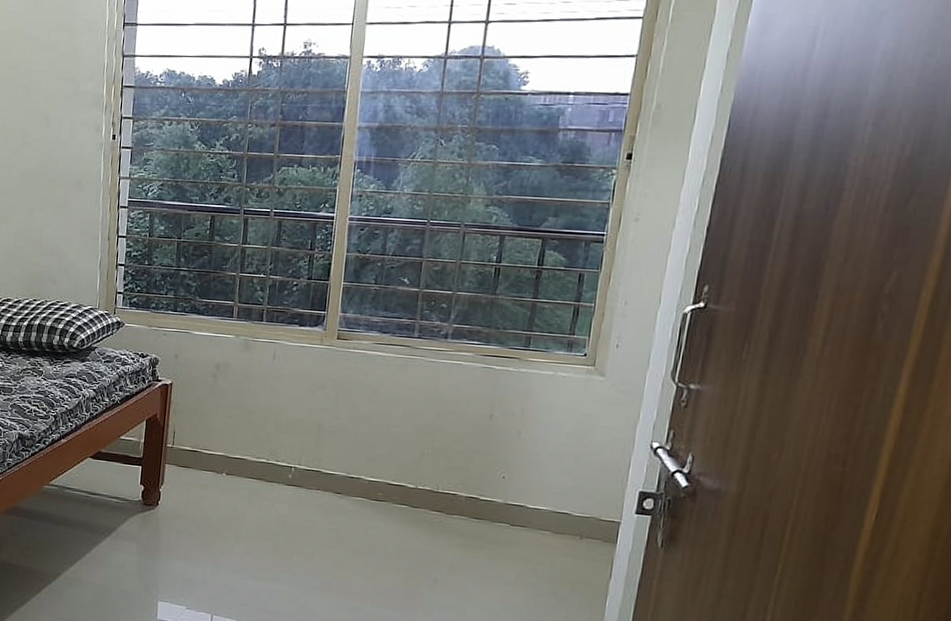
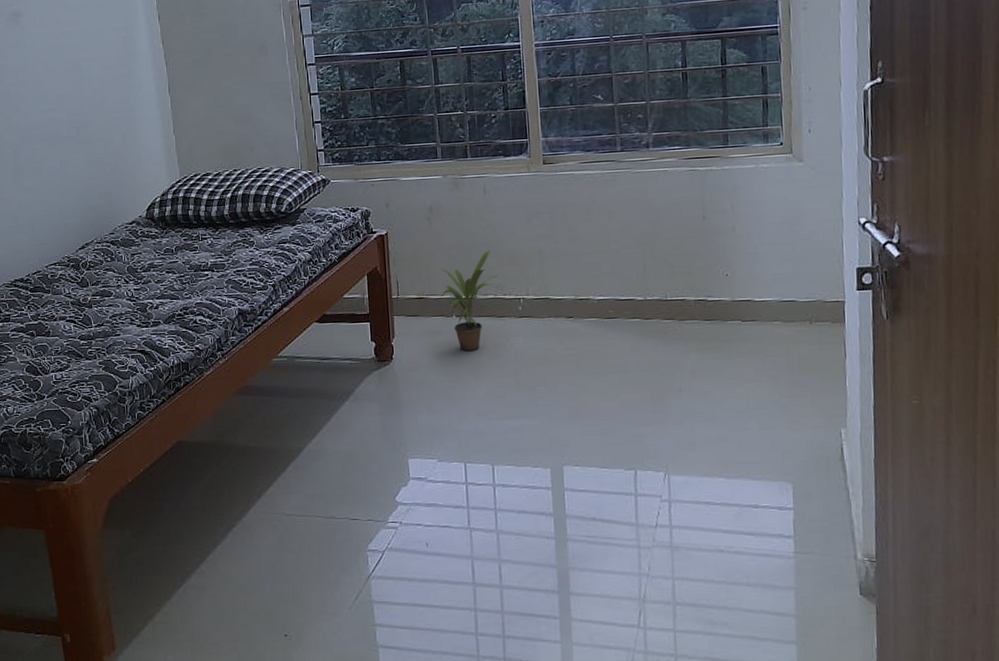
potted plant: none [215,415,275,510] -> present [439,250,499,352]

